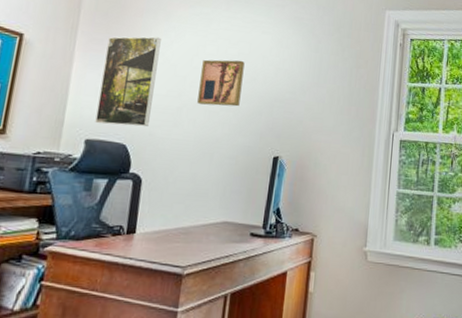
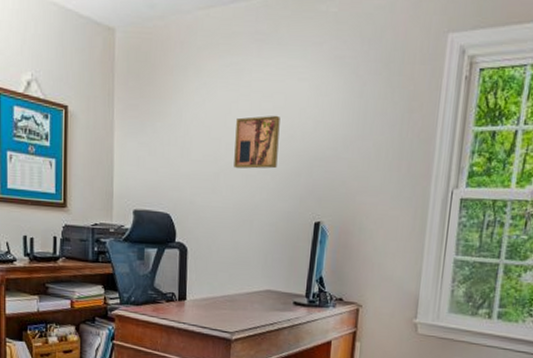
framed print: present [95,36,161,127] -> none [140,96,193,195]

